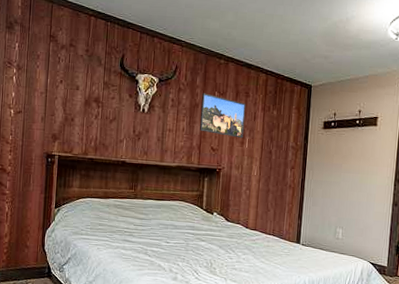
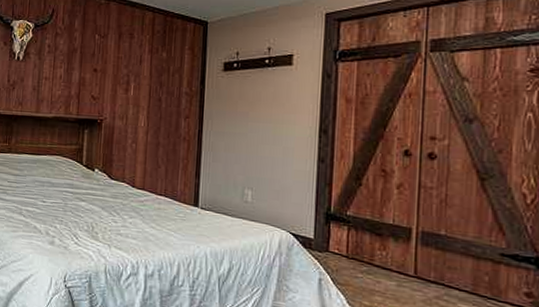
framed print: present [200,93,246,138] -> none [79,36,131,85]

